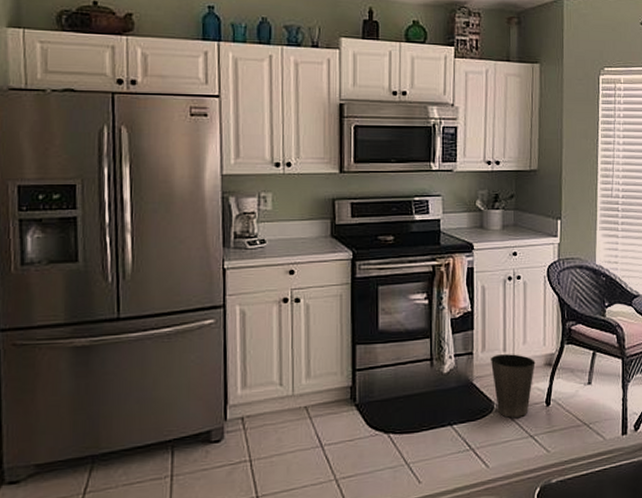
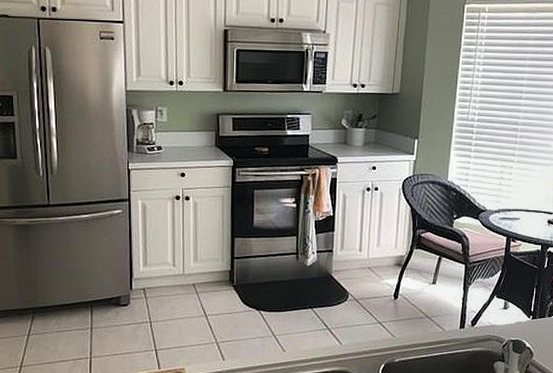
waste basket: present [490,354,536,418] -> none [347,253,387,306]

